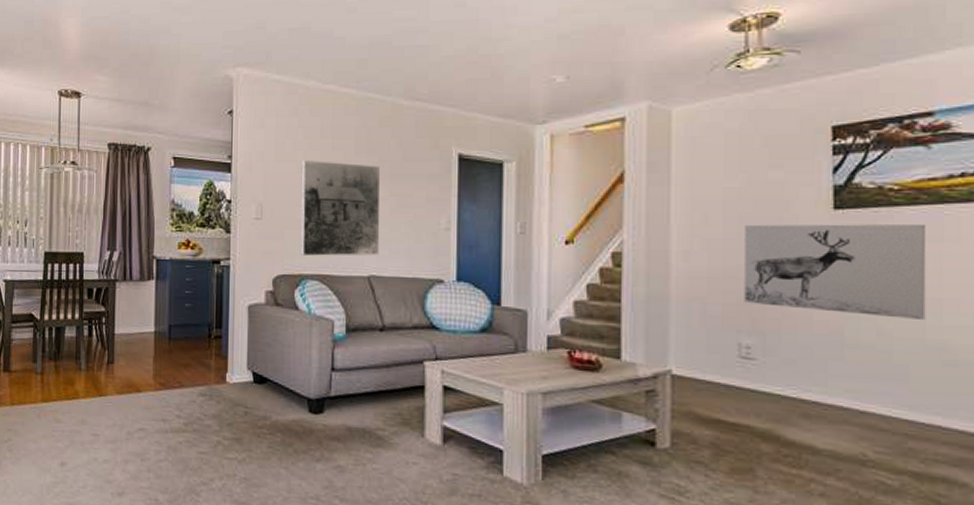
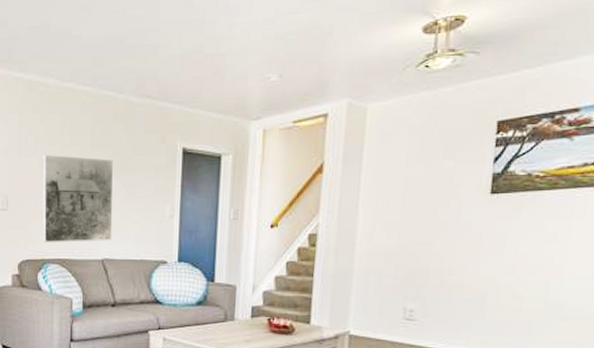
wall art: present [744,223,927,321] -> none [412,205,560,285]

